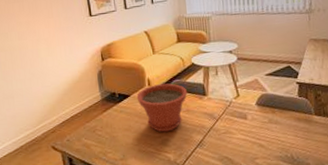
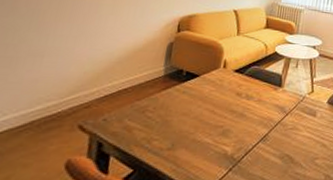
plant pot: present [136,83,188,132] -> none [206,68,264,121]

